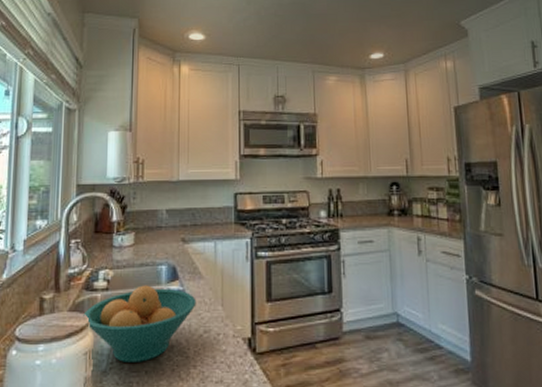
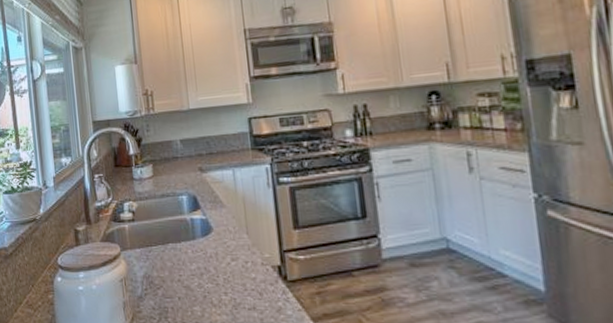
fruit bowl: present [83,285,196,362] -> none [115,215,221,289]

